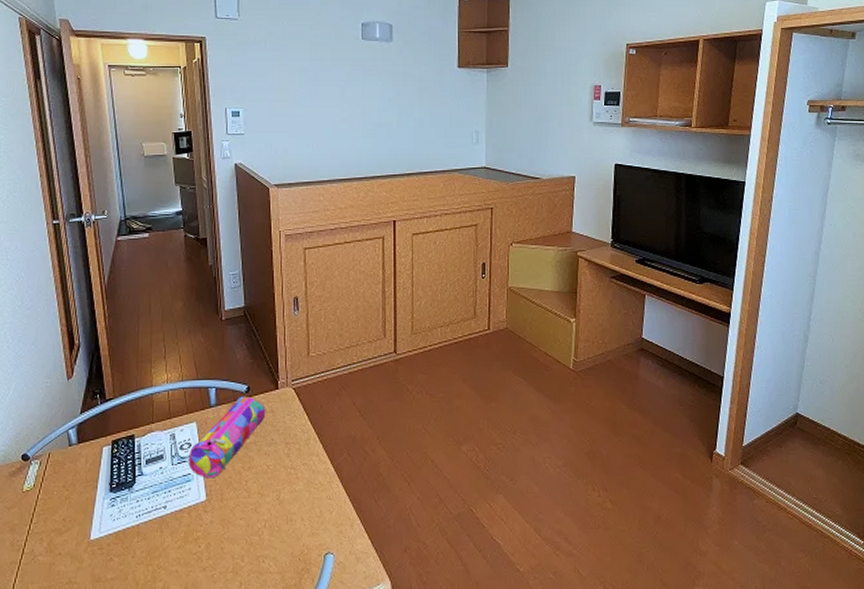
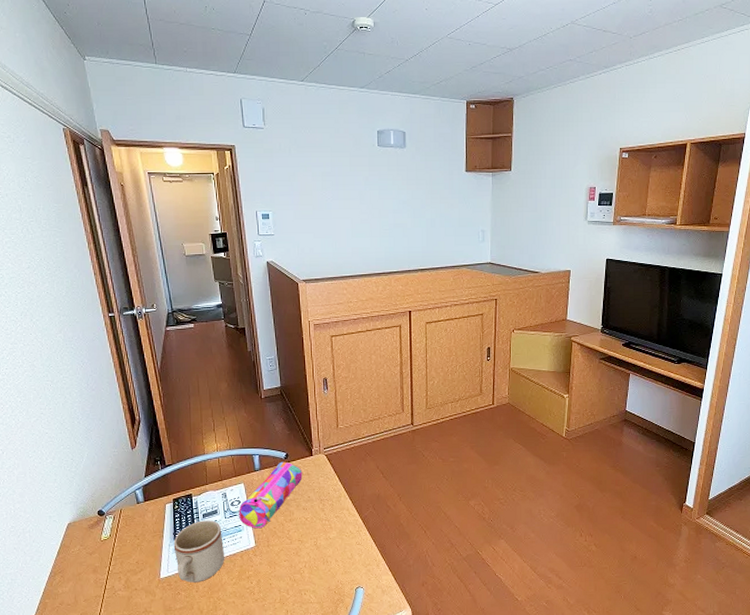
mug: none [108,467,170,546] -> present [173,520,225,583]

